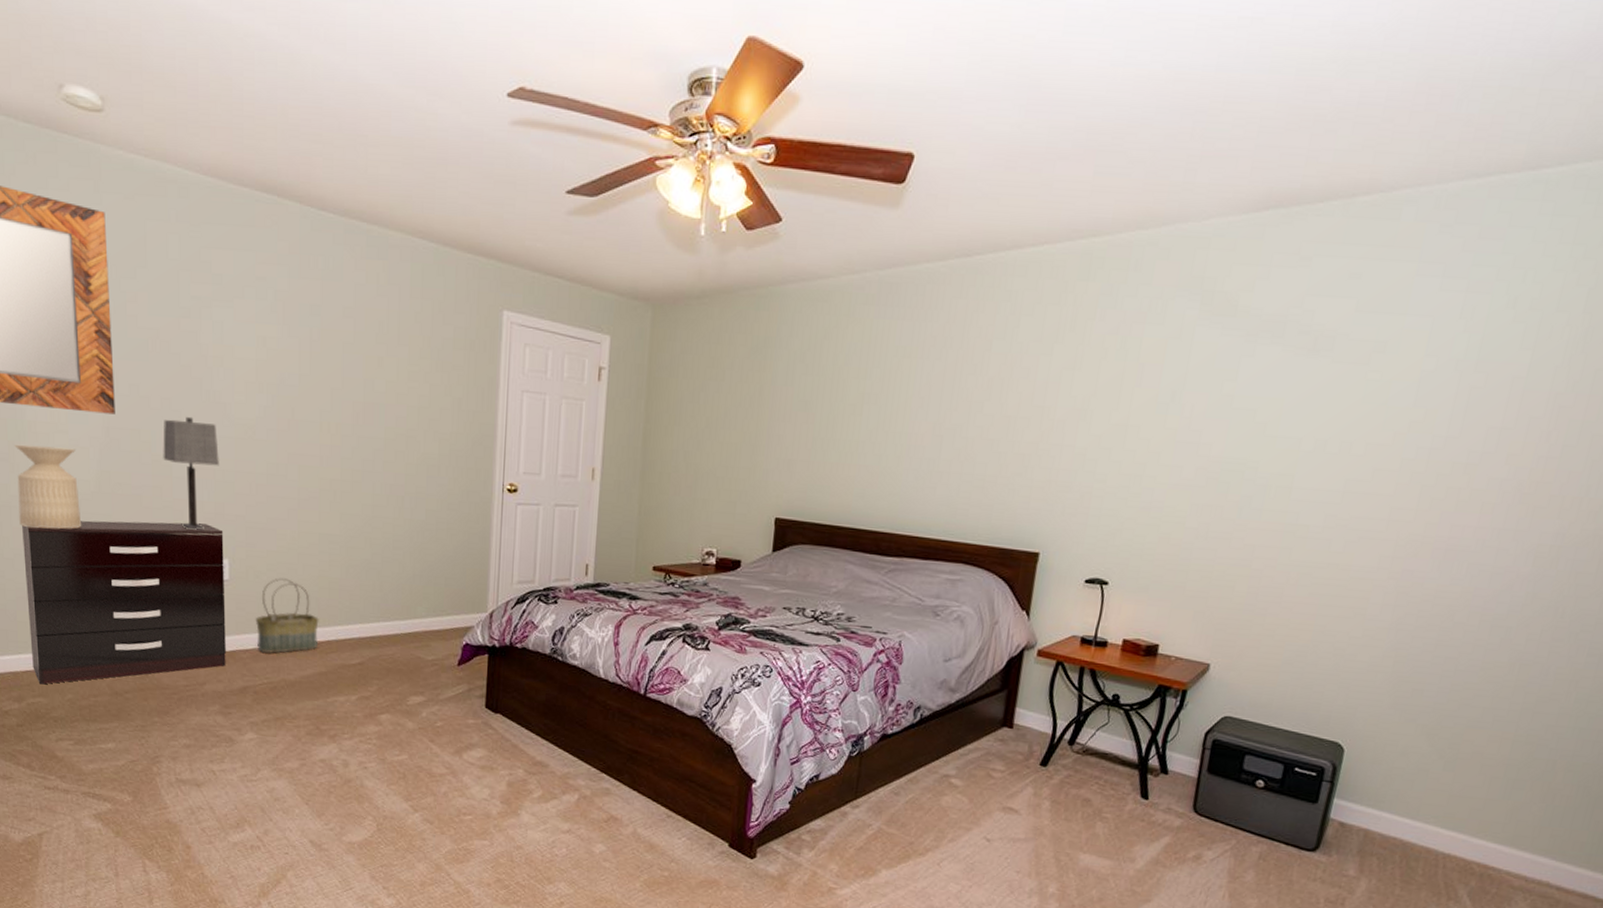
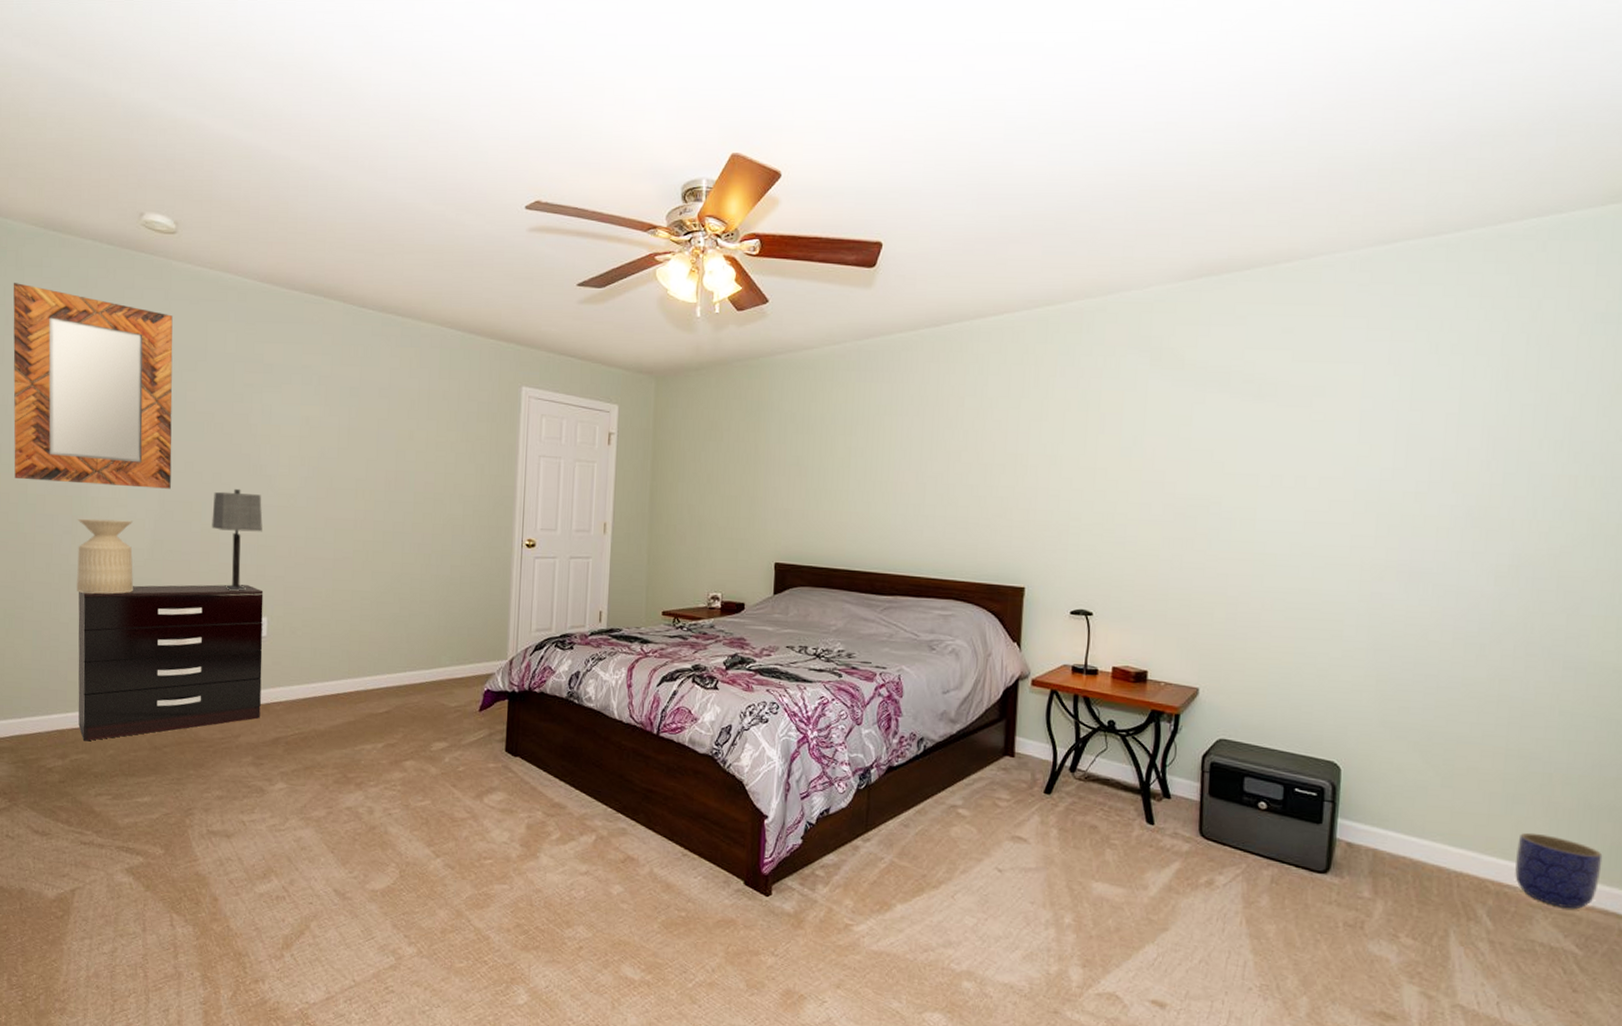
basket: present [255,578,319,654] -> none [289,633,349,706]
planter: none [1501,817,1592,892] -> present [1515,832,1603,910]

